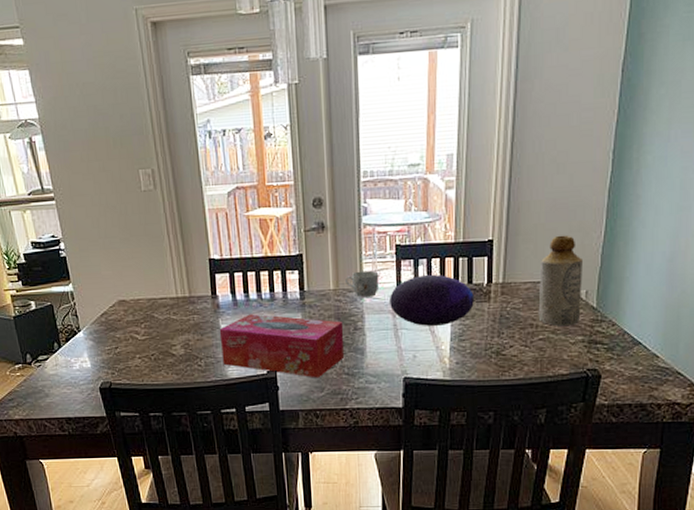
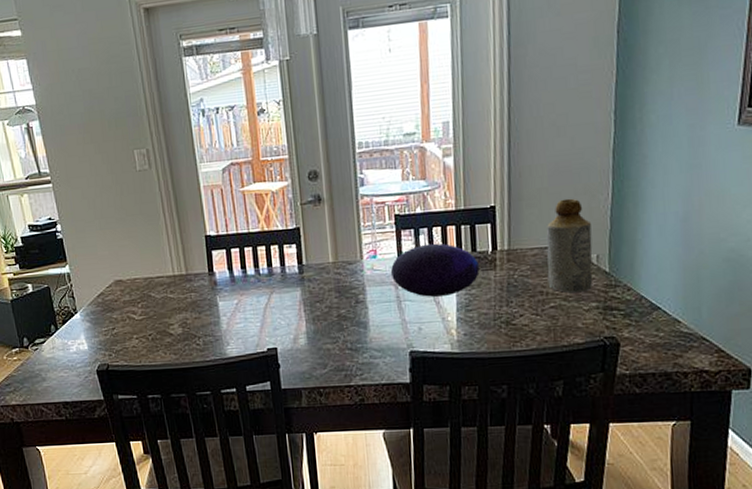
tissue box: present [219,314,344,378] -> none [217,289,346,355]
mug: present [346,270,380,297] -> none [345,241,380,270]

